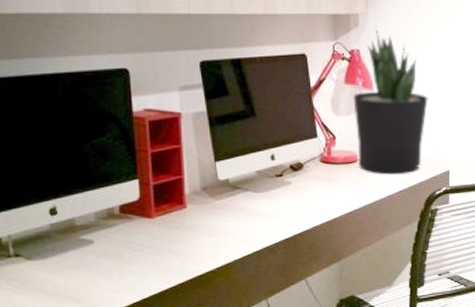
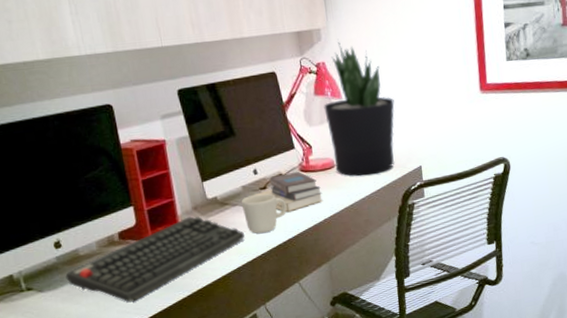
computer keyboard: none [58,197,253,280] -> present [65,216,245,302]
mug: none [254,181,302,224] -> present [241,193,287,234]
books: none [268,162,342,204] -> present [253,172,324,213]

